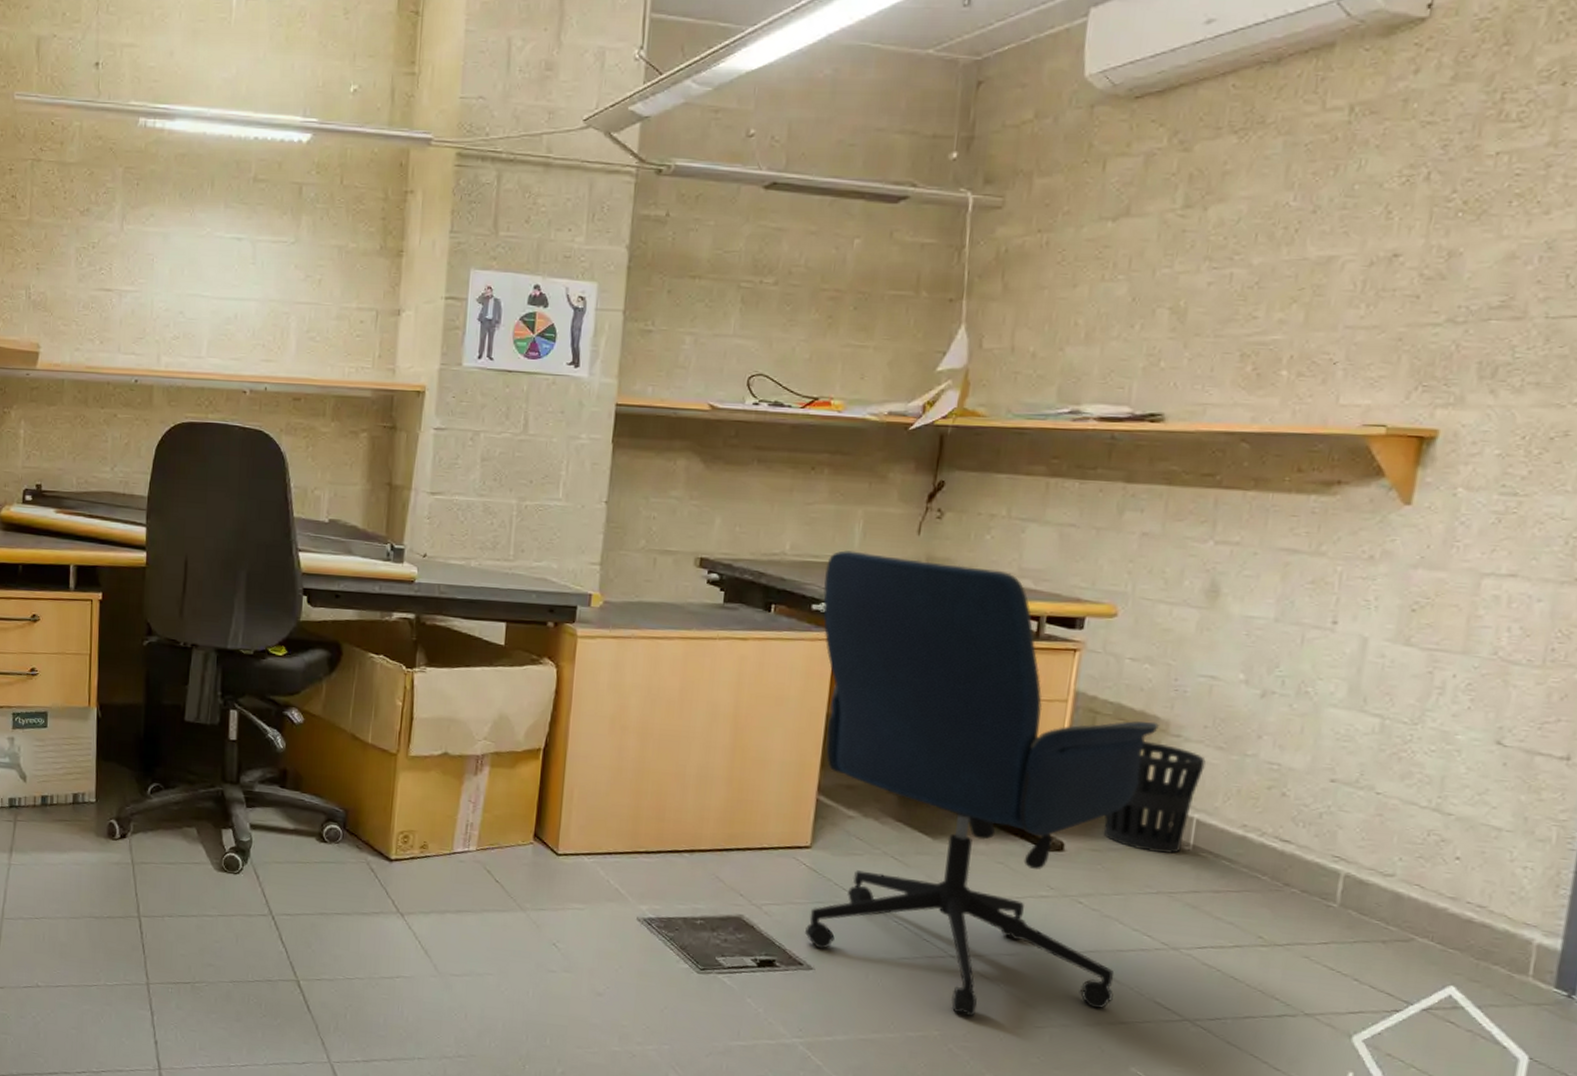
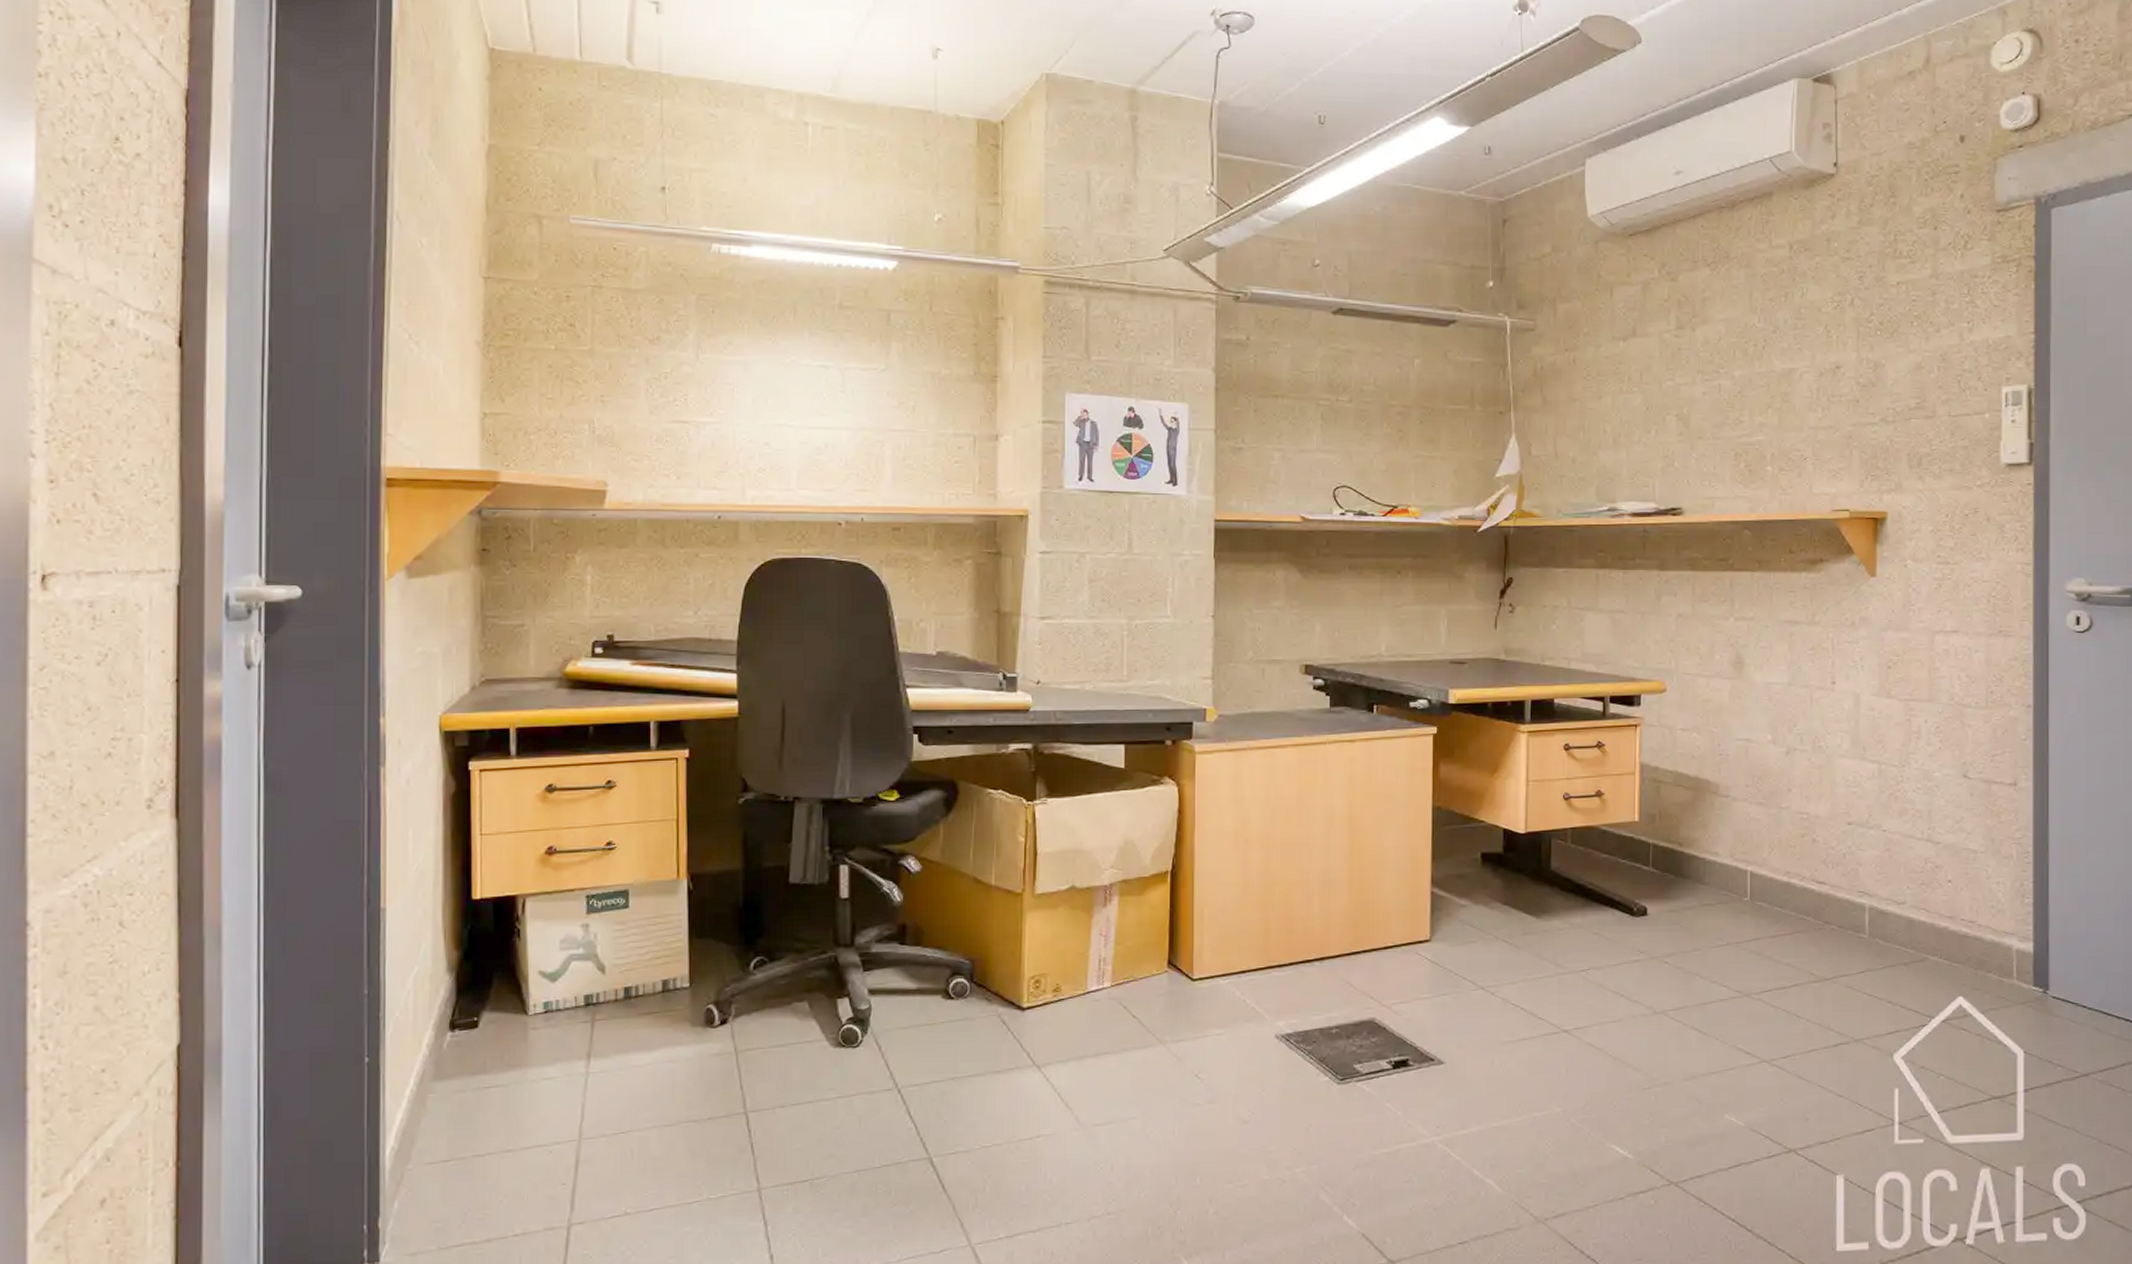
office chair: present [805,550,1159,1016] -> none [1418,648,1711,1088]
wastebasket: present [1103,742,1206,854] -> none [1677,804,1751,906]

